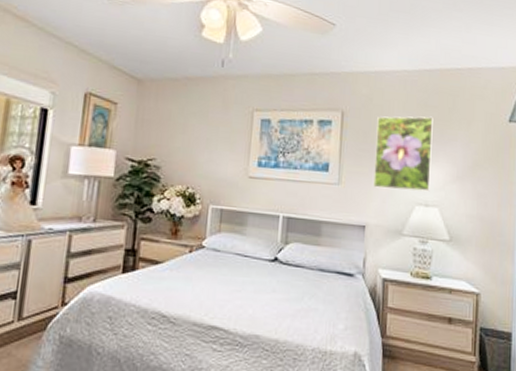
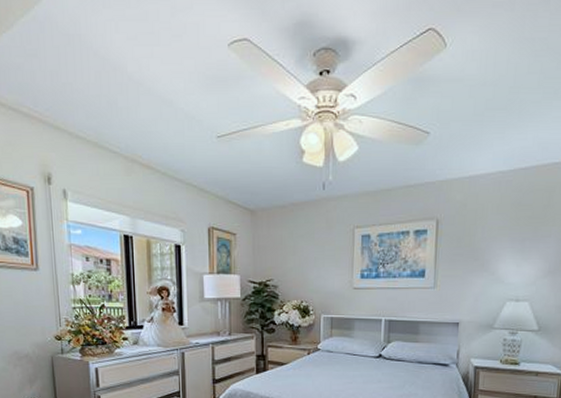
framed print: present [373,116,433,192] -> none [467,215,527,289]

